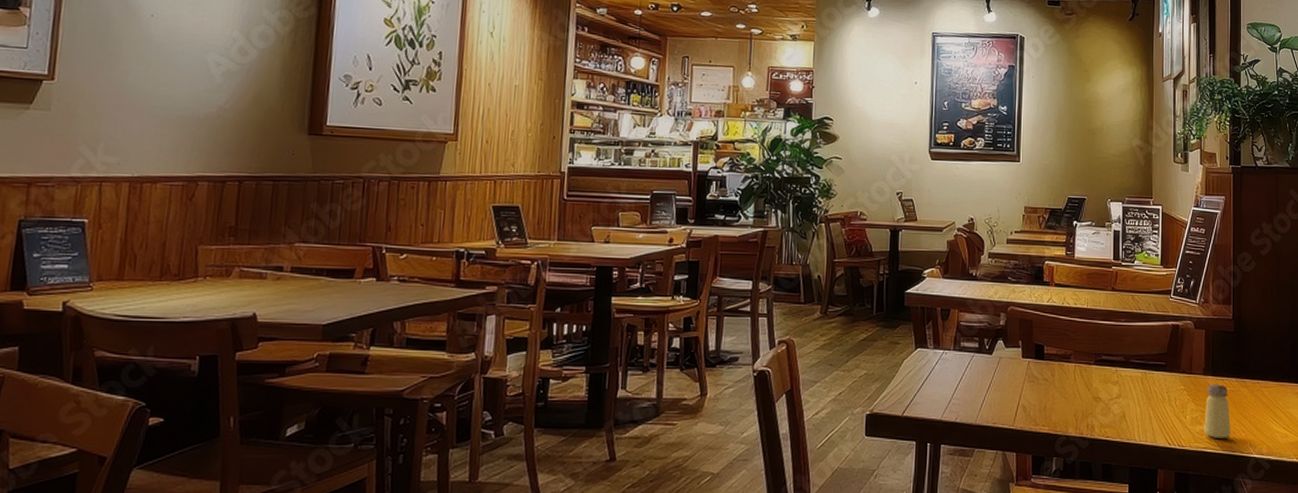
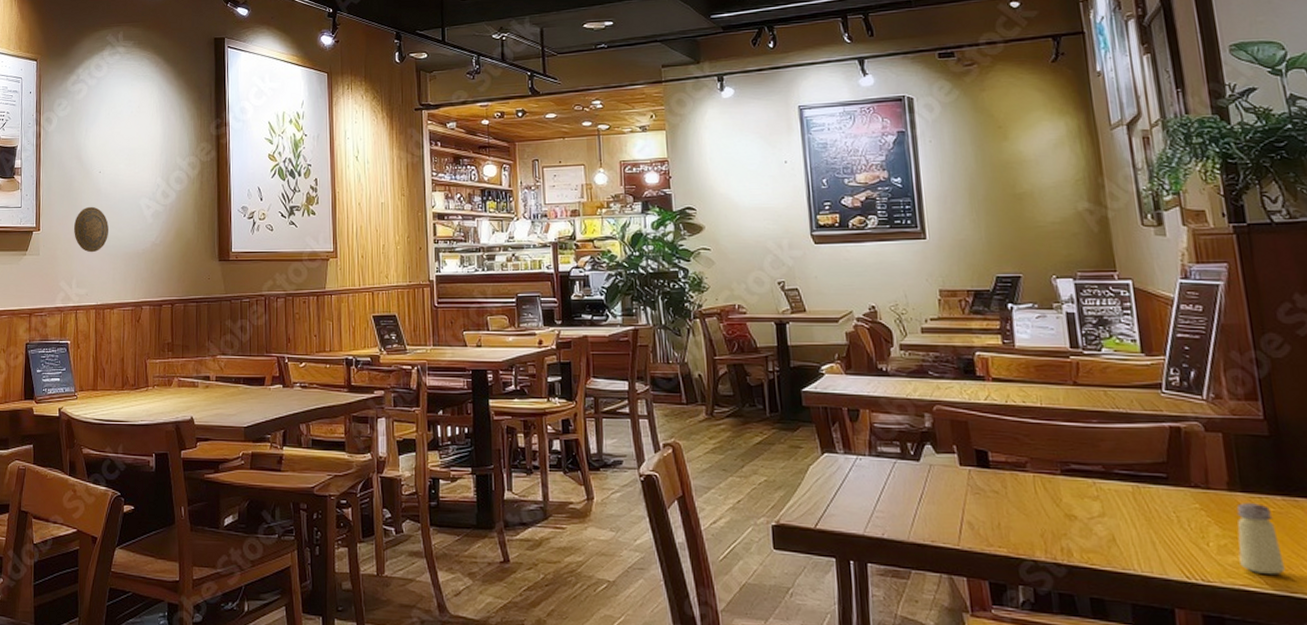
decorative plate: none [106,56,159,113] -> present [74,206,109,253]

